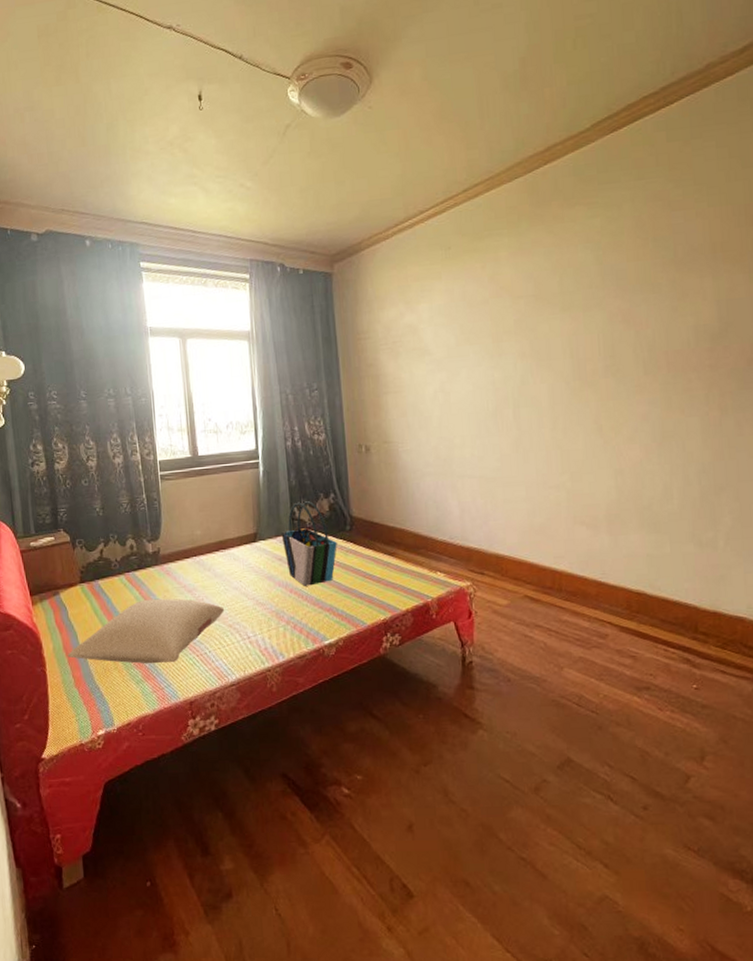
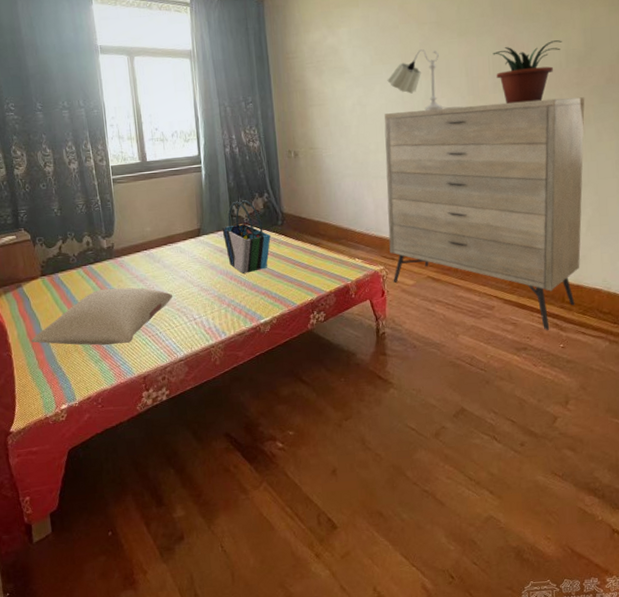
dresser: none [471,382,721,666] -> present [384,97,585,330]
table lamp: none [475,327,568,400] -> present [387,49,464,112]
potted plant: none [603,314,690,390] -> present [492,40,562,104]

